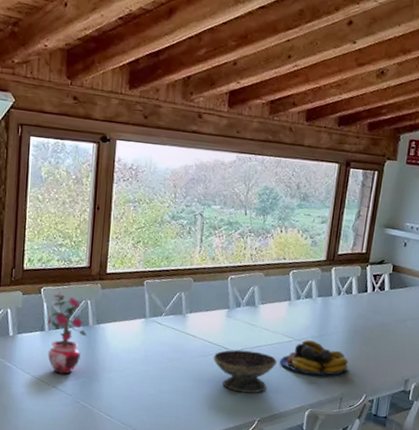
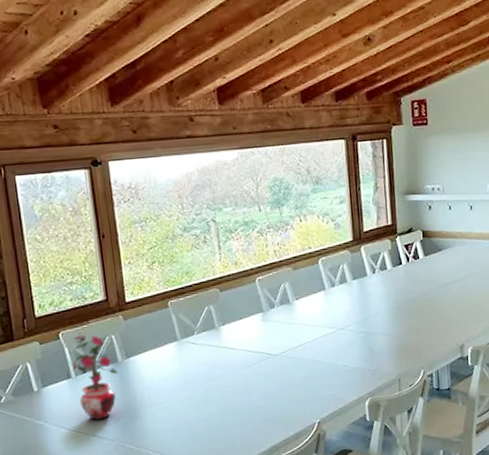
decorative bowl: present [213,350,277,394] -> none [257,350,325,397]
fruit bowl: present [279,340,349,376] -> none [327,326,399,363]

